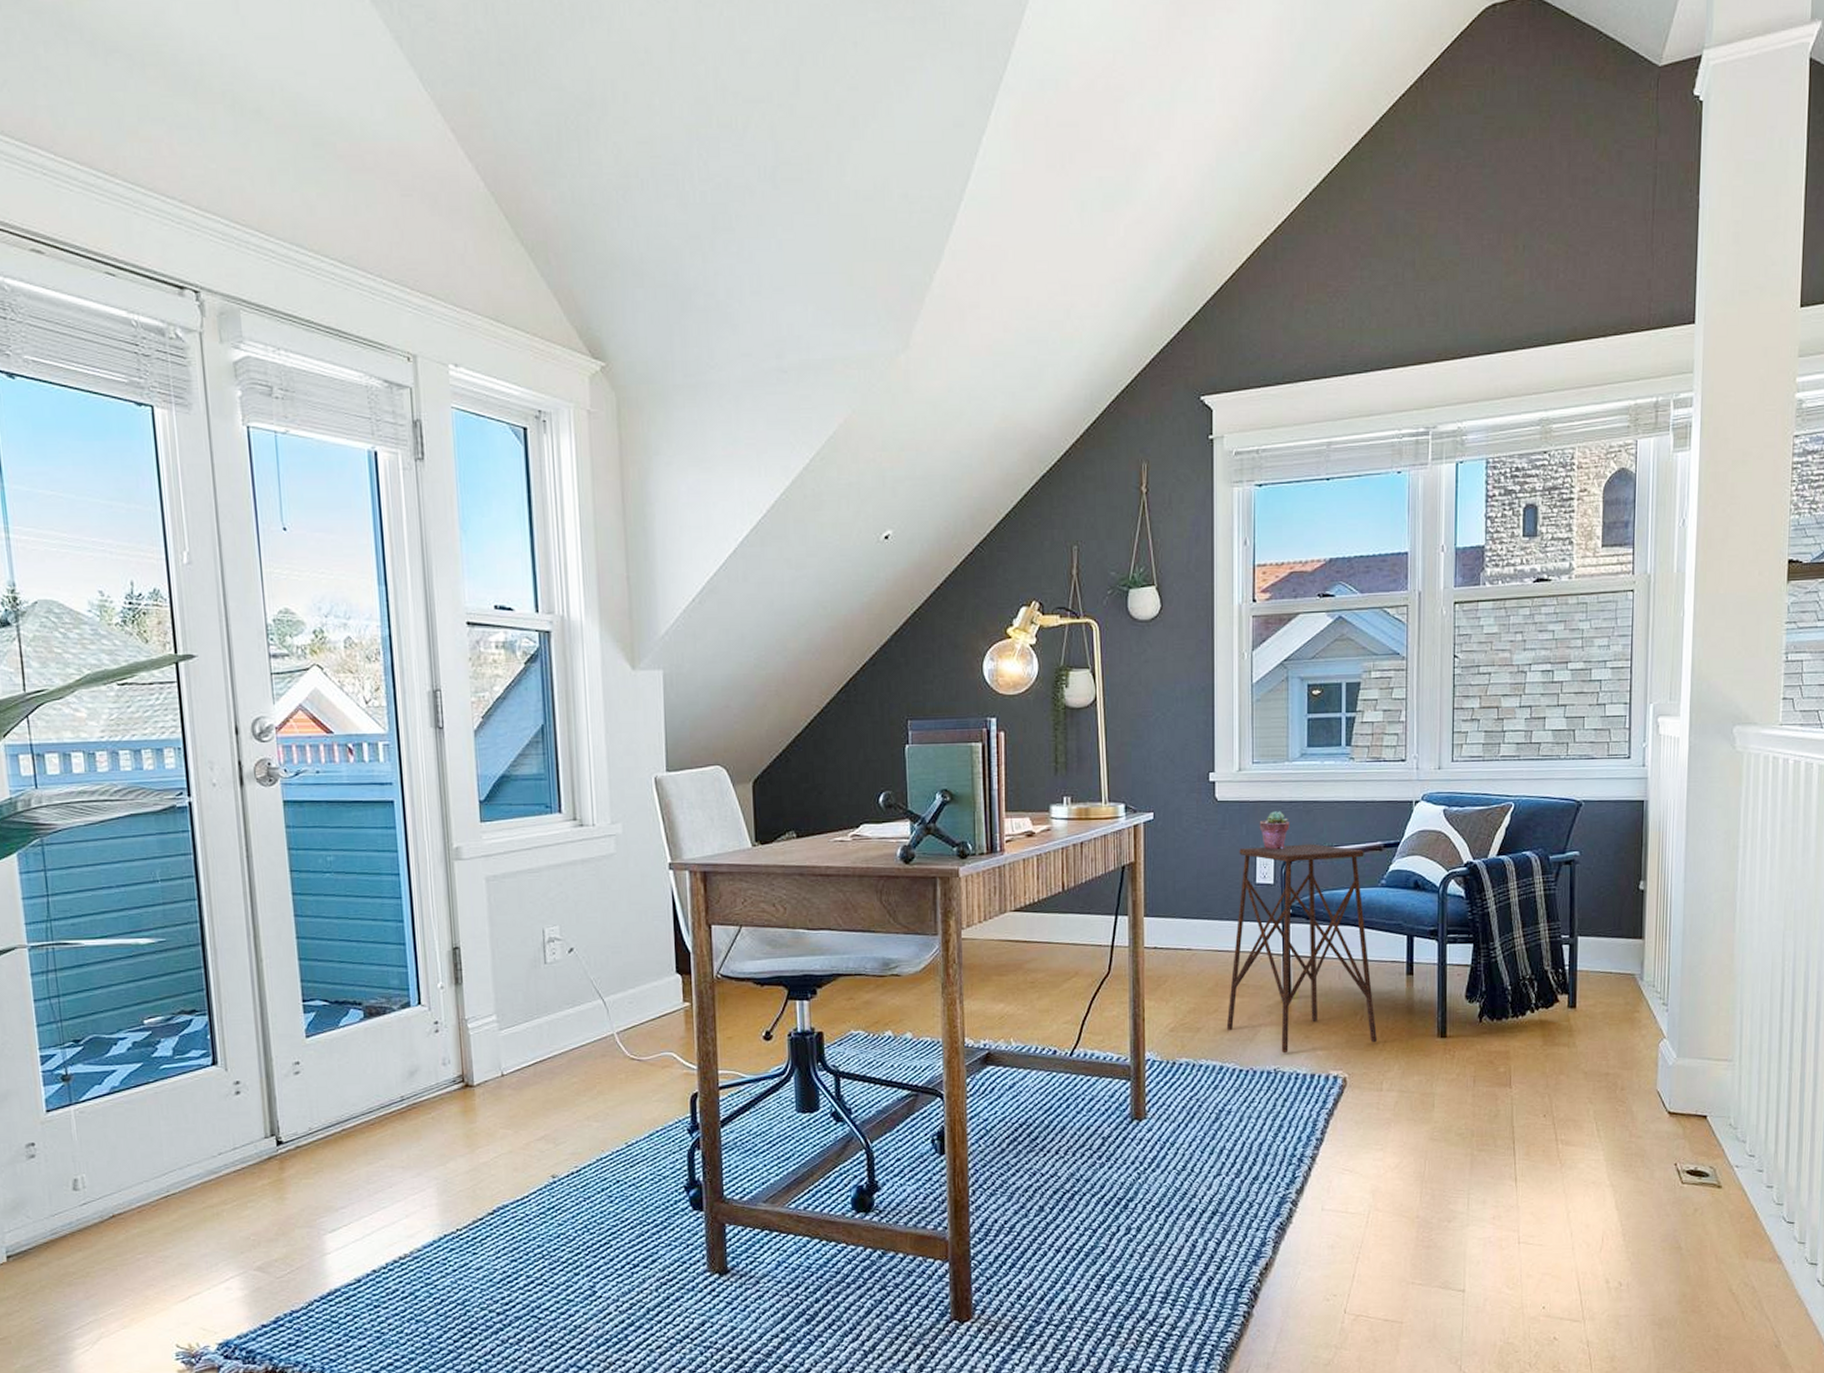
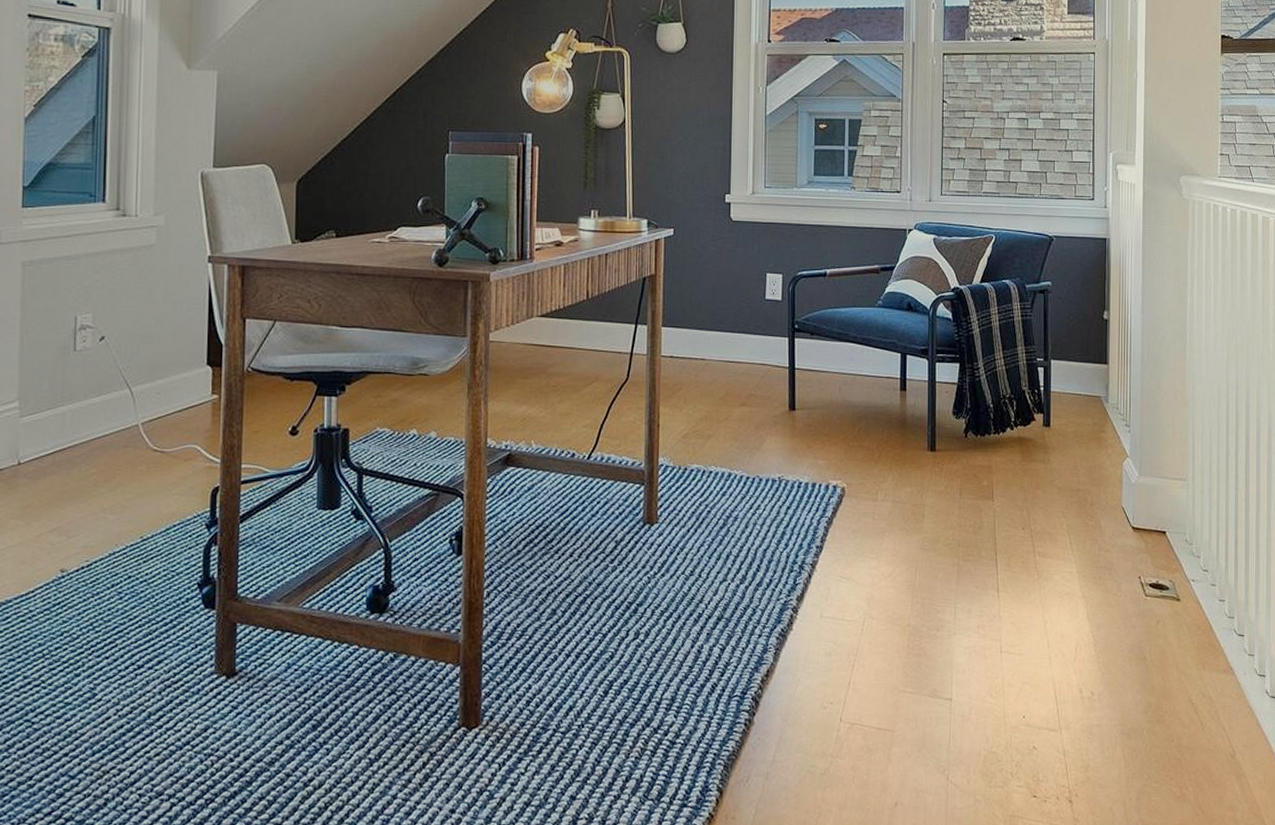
side table: present [1226,843,1378,1054] -> none [735,264,874,462]
potted succulent: present [1259,811,1289,850] -> none [769,233,797,269]

